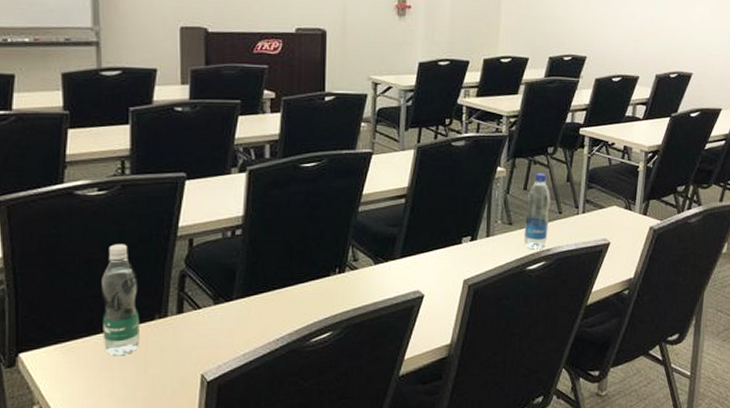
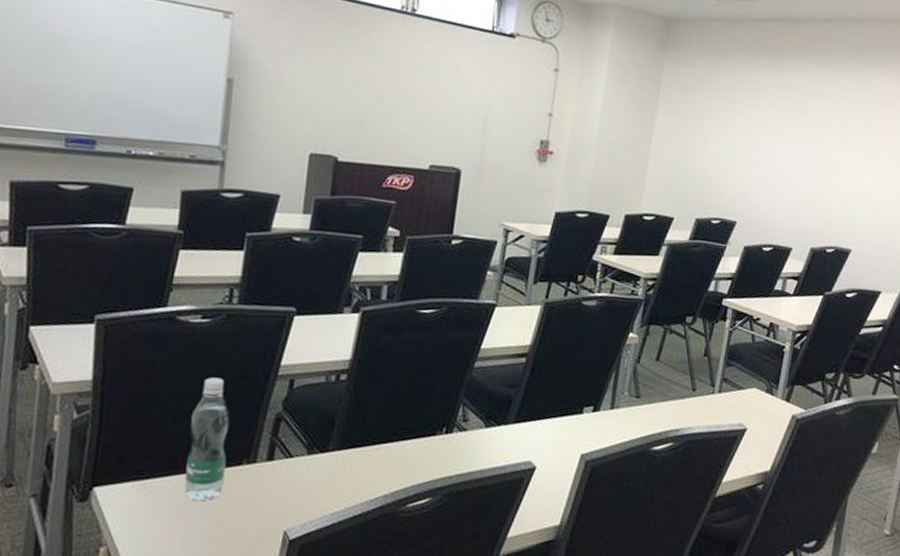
bottle: present [524,173,551,250] -> none [651,343,686,429]

